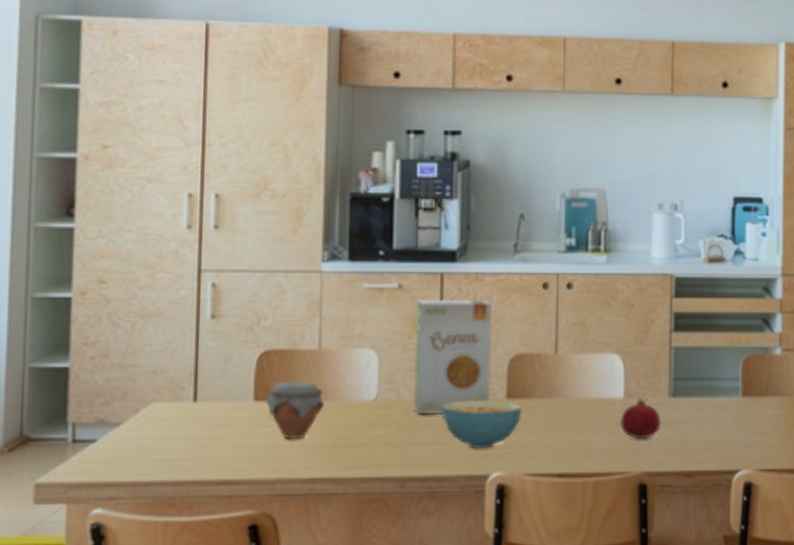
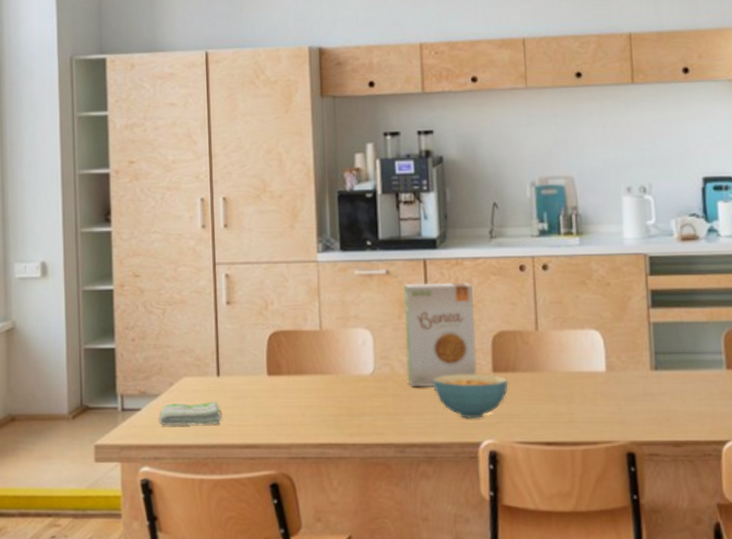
dish towel: none [119,430,196,460] -> present [159,401,222,426]
jar: present [264,381,325,440] -> none [276,358,328,409]
fruit: present [621,398,662,439] -> none [604,371,646,410]

